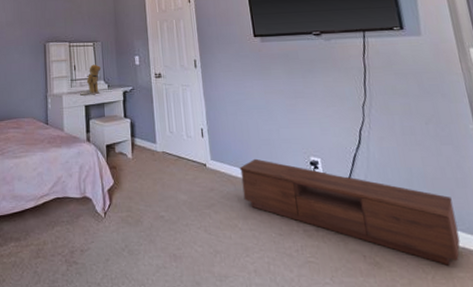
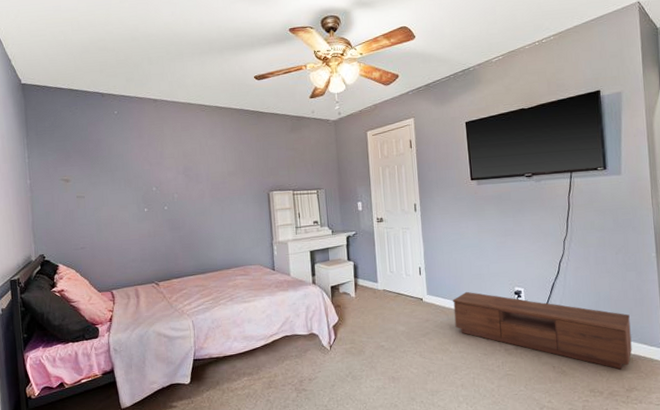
teddy bear: present [80,64,101,96] -> none [305,211,325,242]

